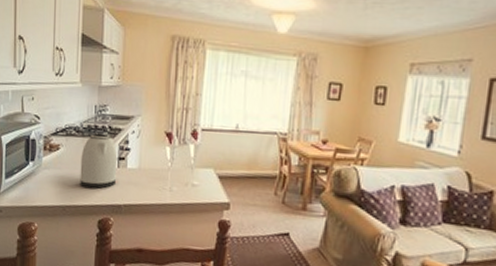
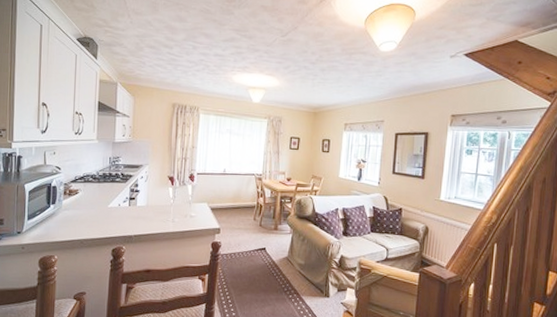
kettle: present [80,133,118,189] -> none [96,179,129,224]

